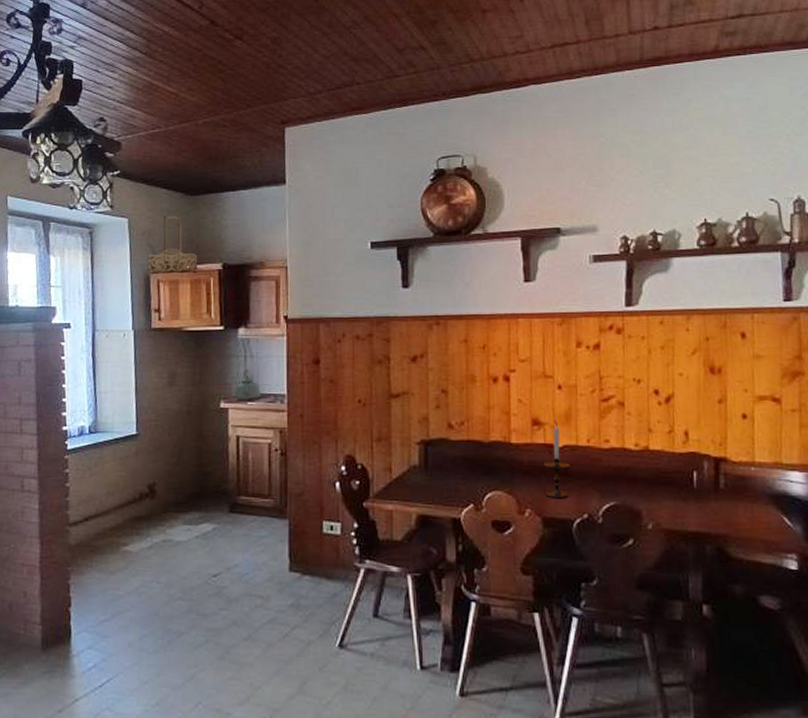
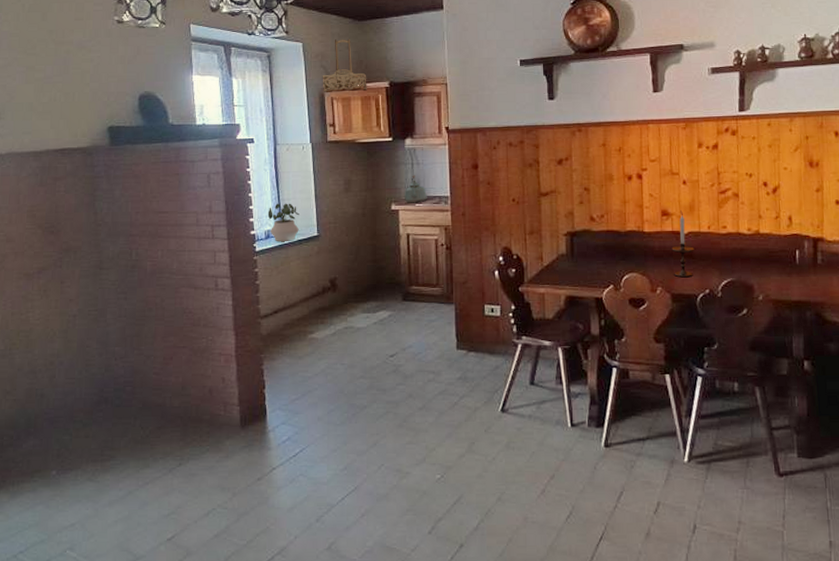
potted plant: none [82,396,117,441] -> present [267,203,299,242]

